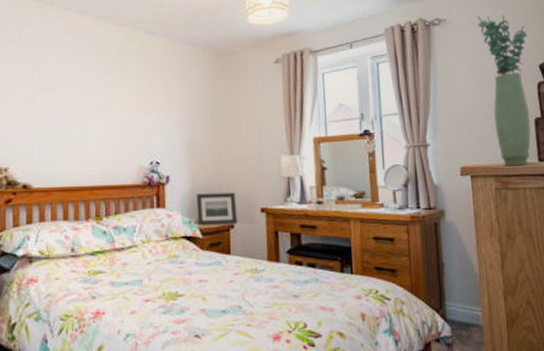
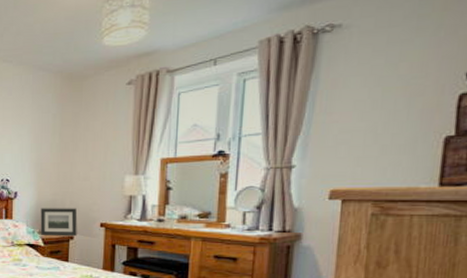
vase: present [477,15,531,166] -> none [385,13,458,191]

